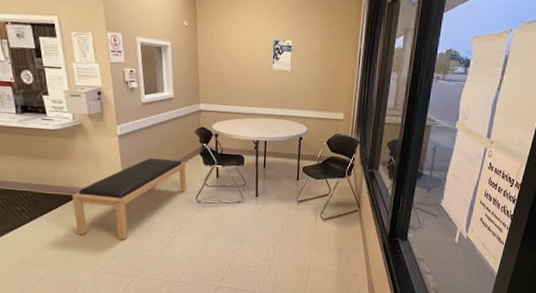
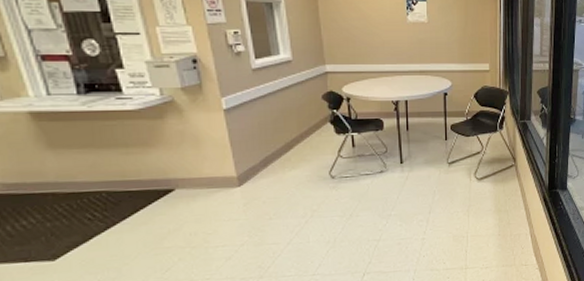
bench: present [71,157,187,240] -> none [165,132,317,237]

